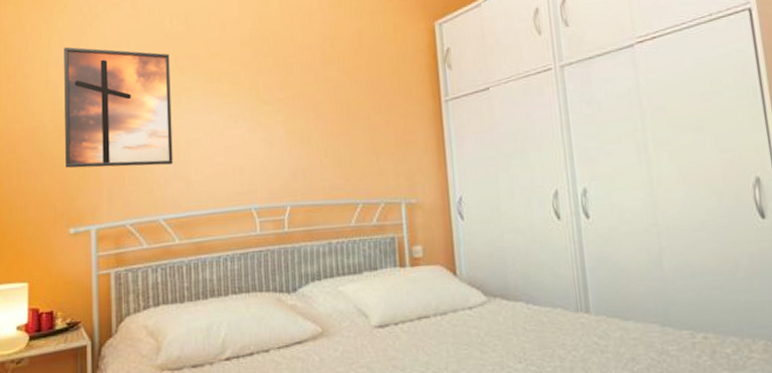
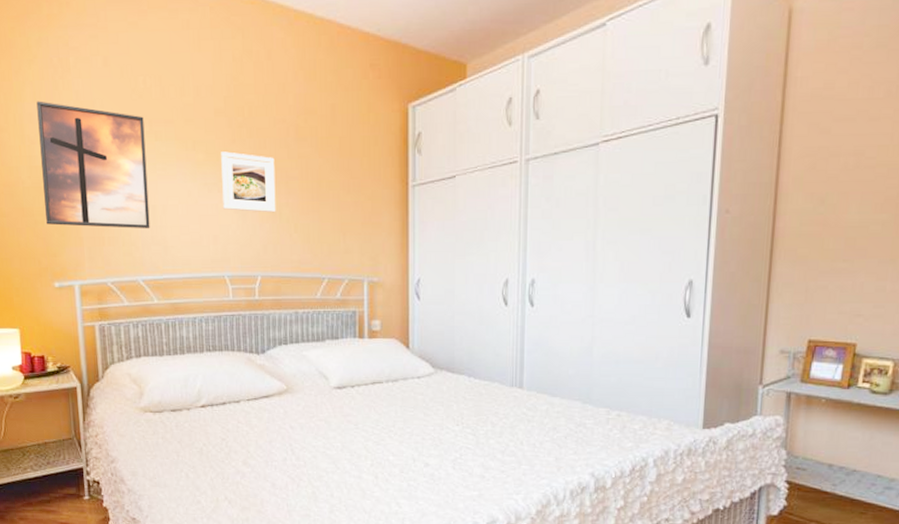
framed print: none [247,81,305,140] -> present [221,151,276,213]

